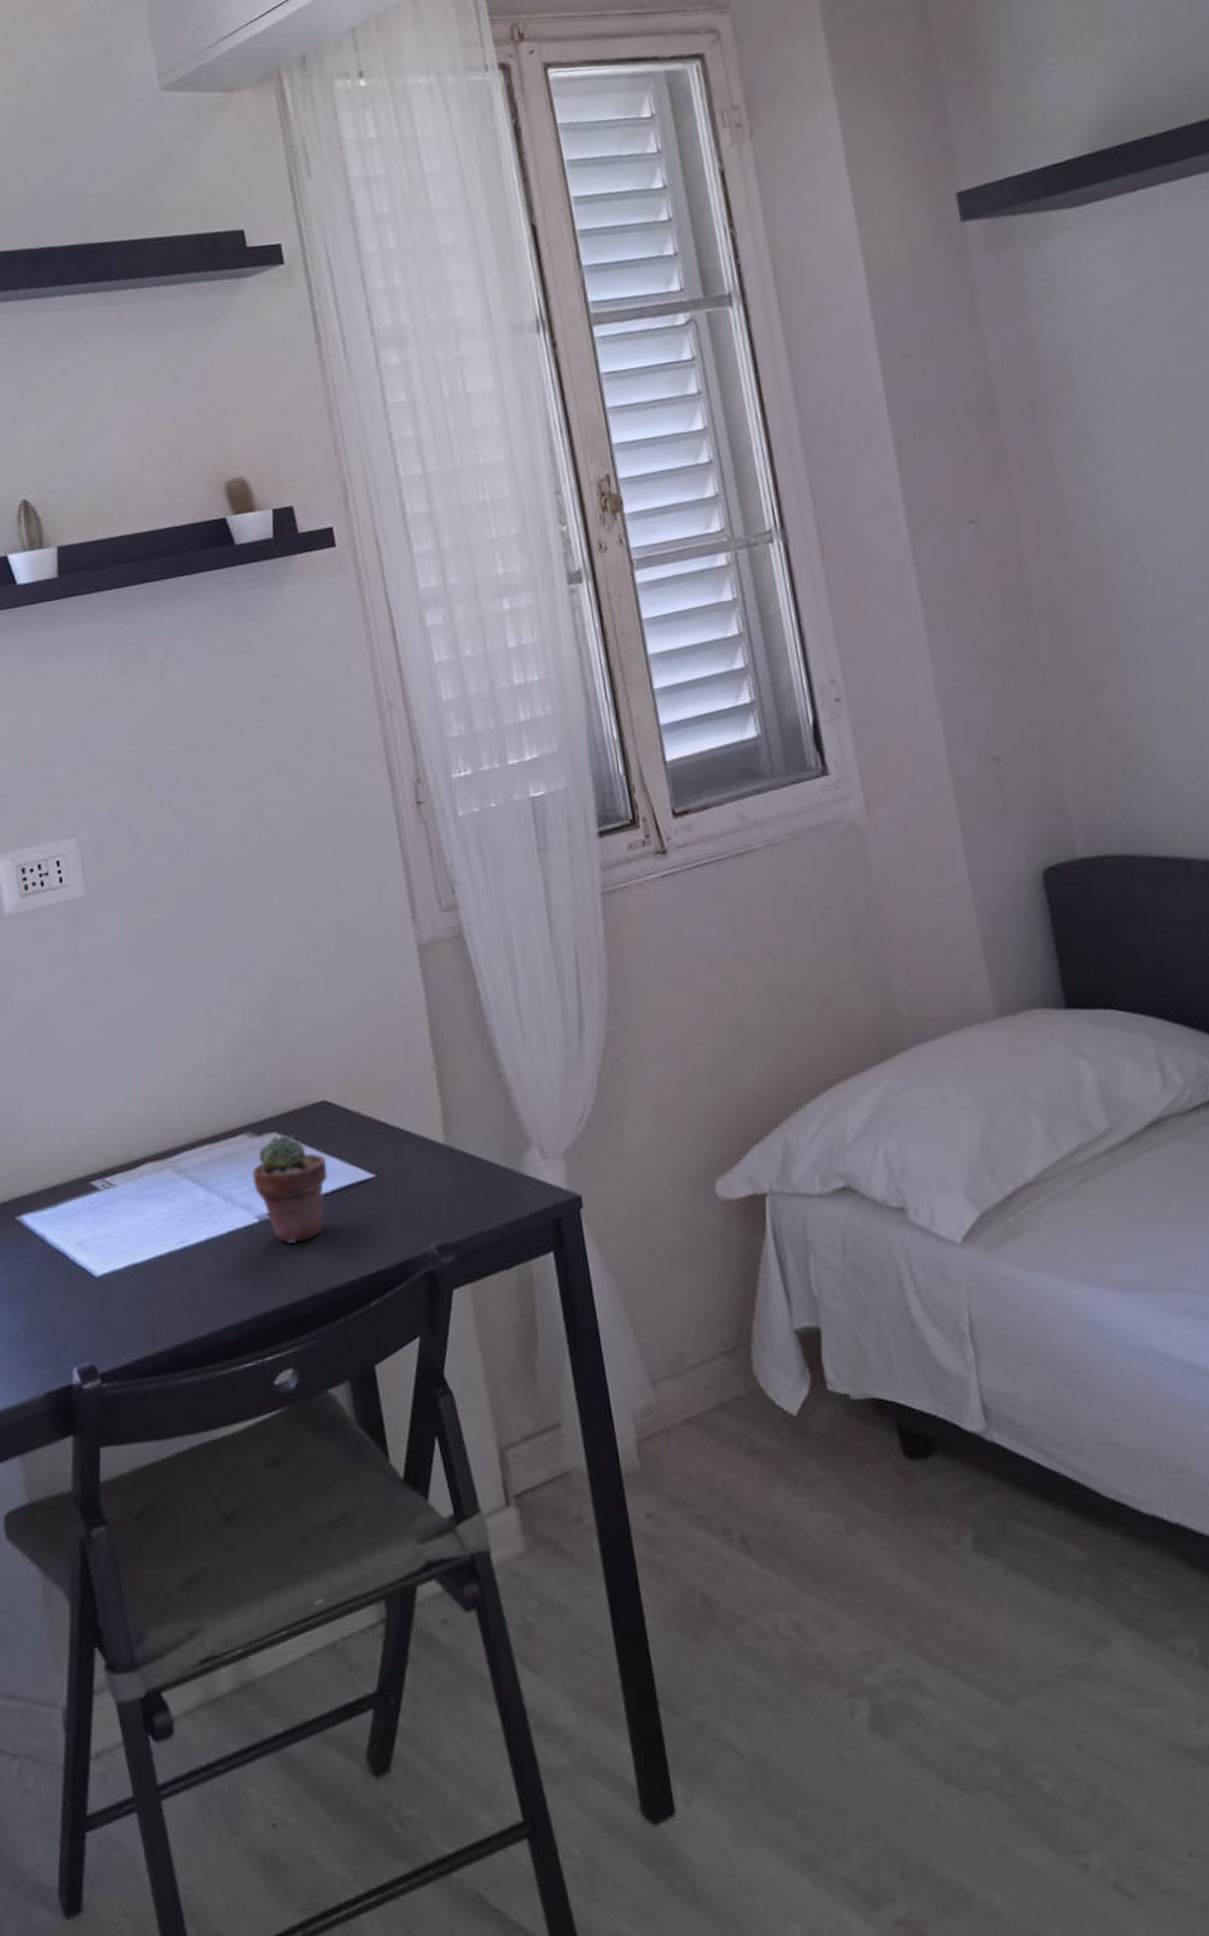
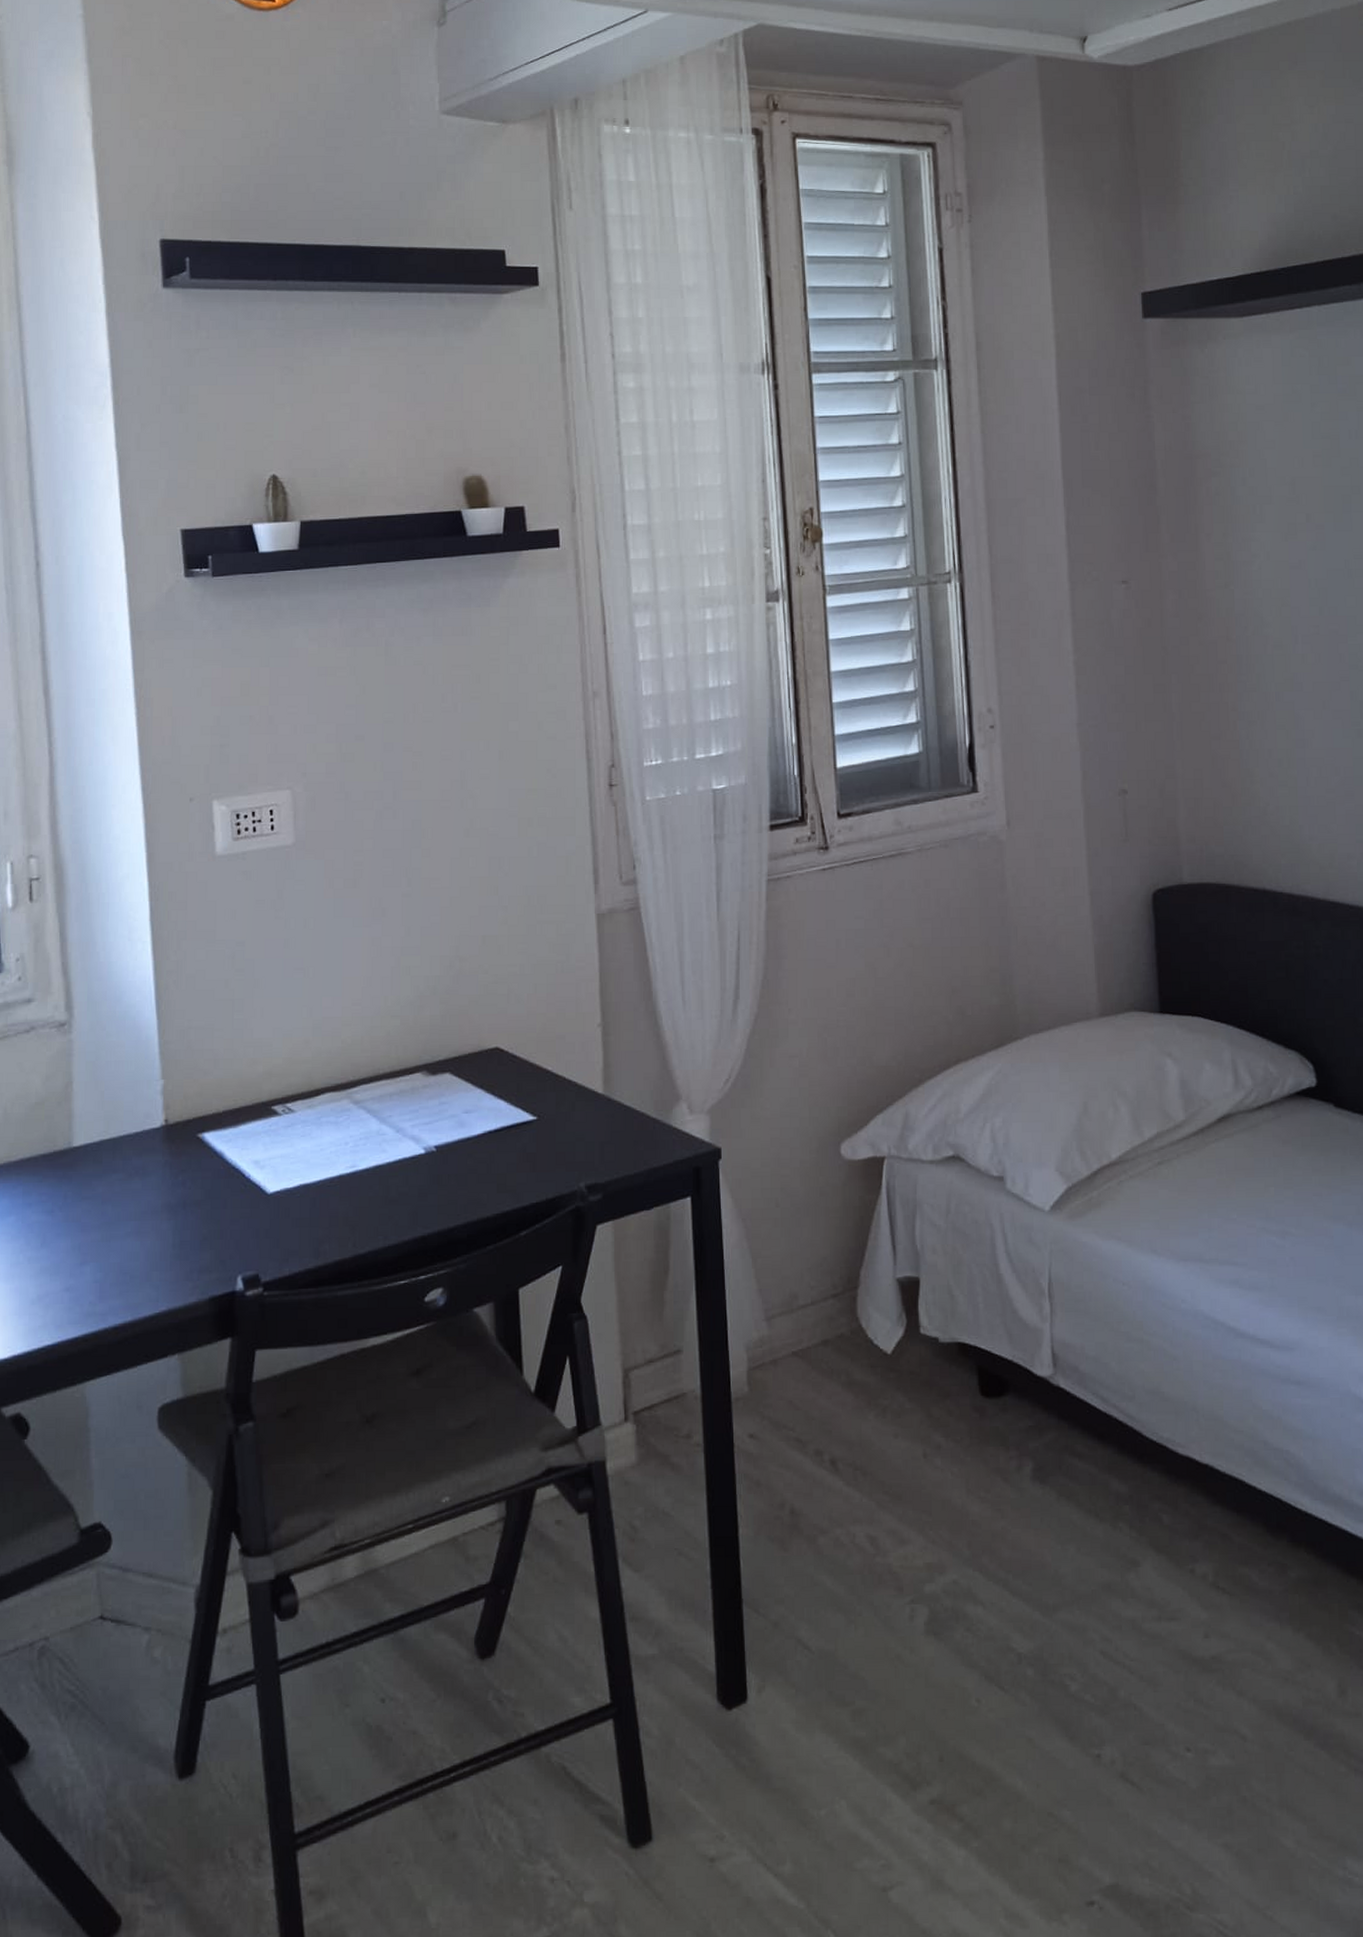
potted succulent: present [252,1135,328,1243] -> none [424,1076,493,1174]

